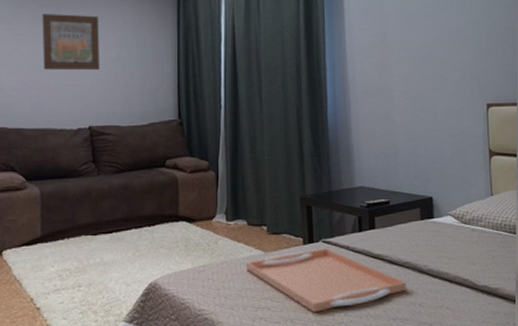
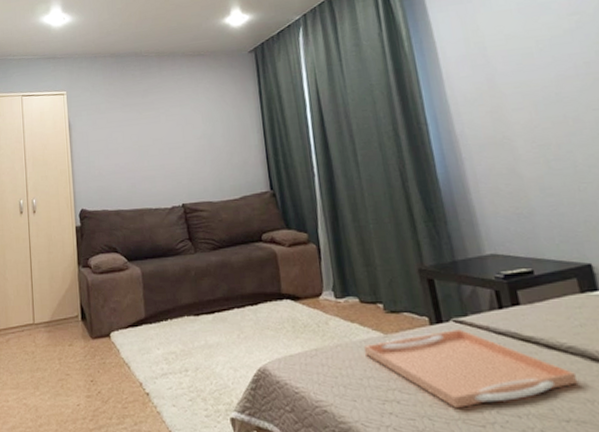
wall art: present [42,14,99,71] -> none [131,96,188,152]

